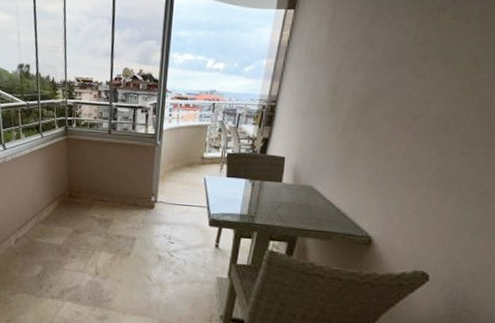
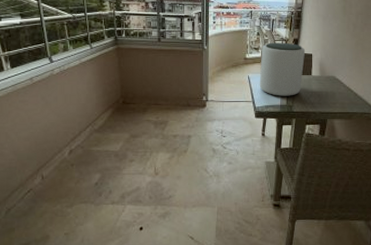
plant pot: none [216,140,277,205] -> present [259,42,306,96]

